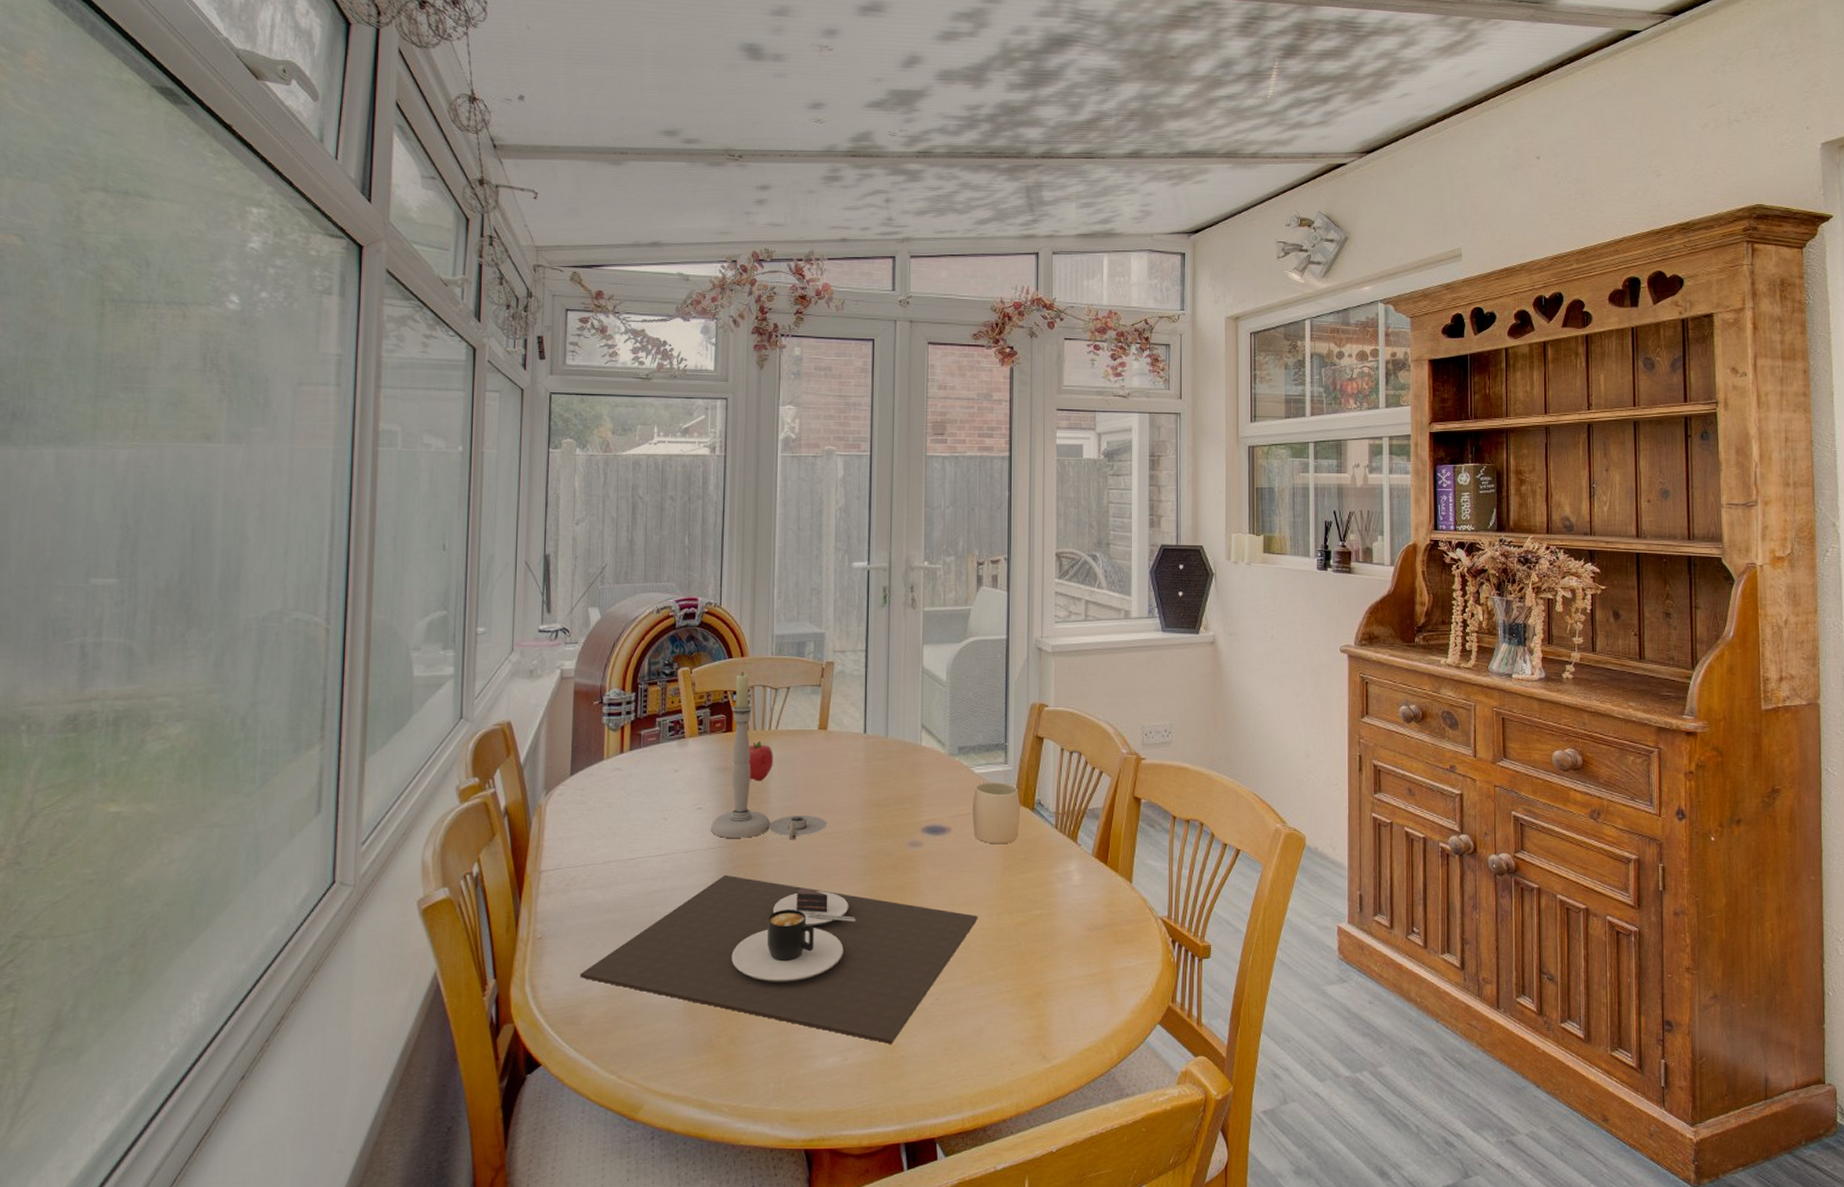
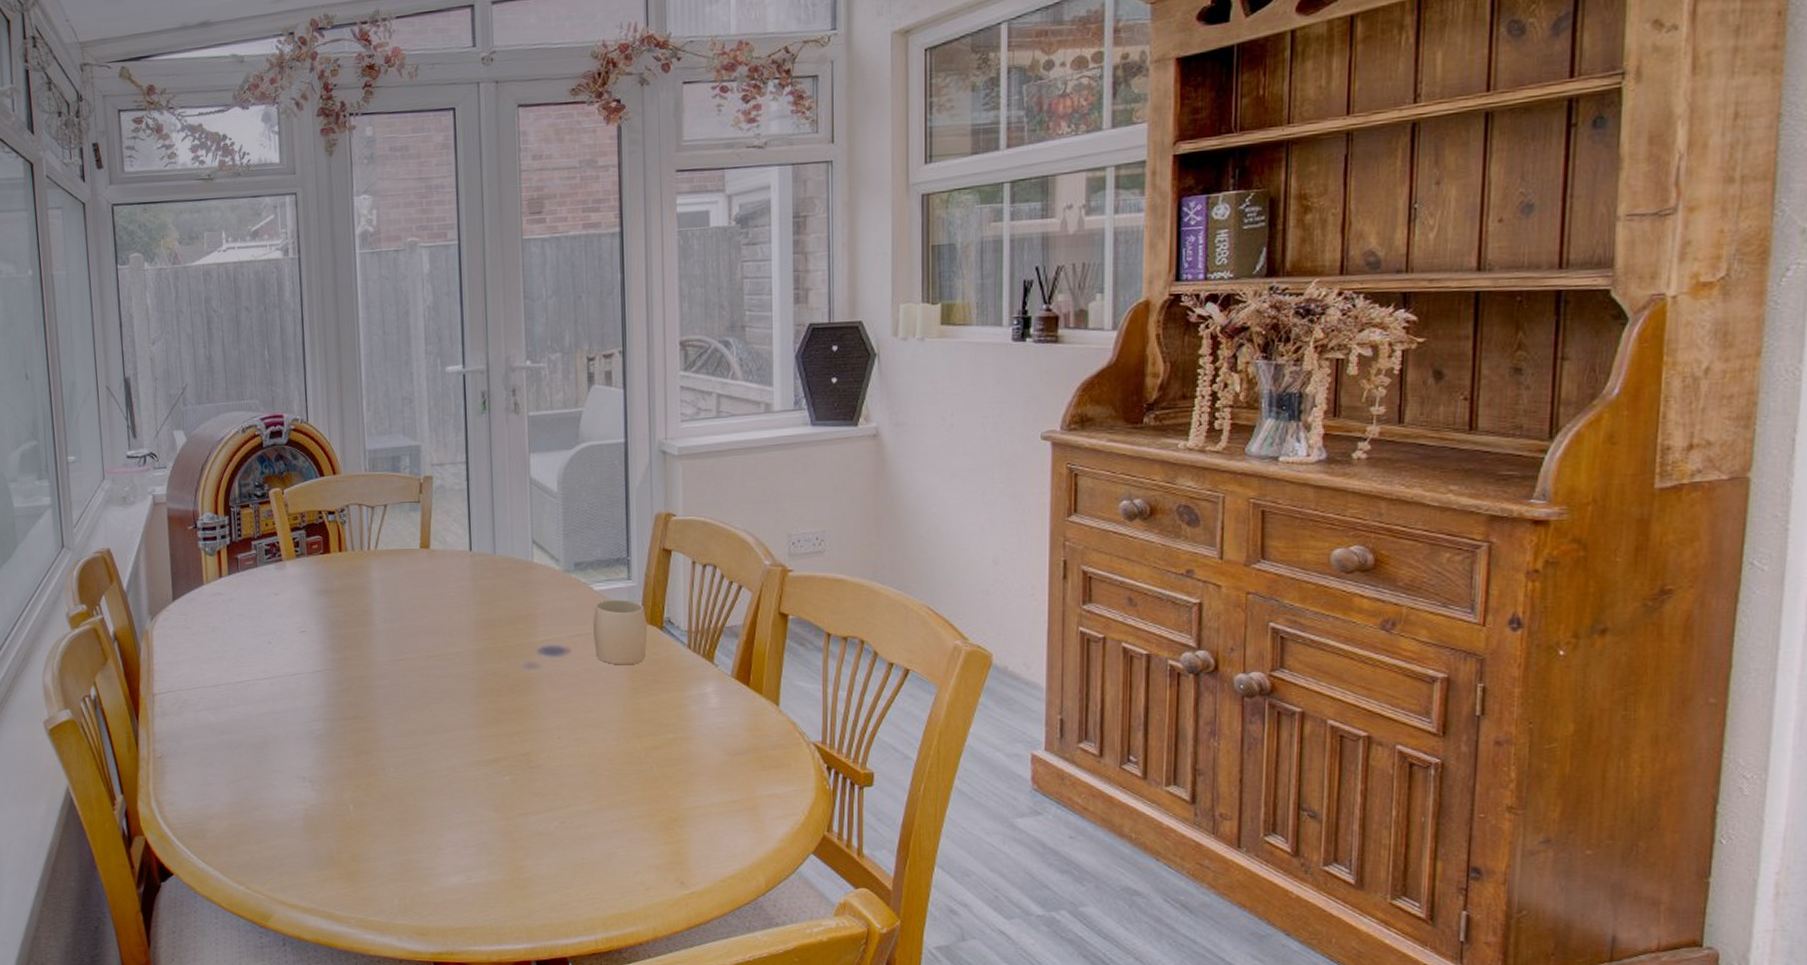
place setting: present [580,874,978,1044] -> none [201,697,604,865]
candlestick: present [711,672,827,841] -> none [316,491,435,663]
fruit: present [748,740,773,782] -> none [348,561,375,604]

